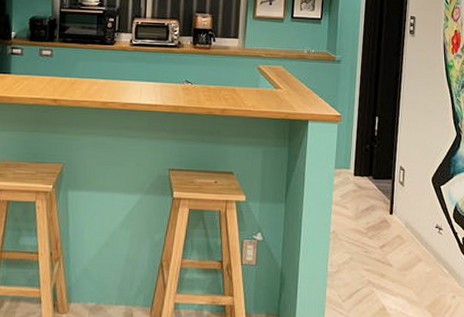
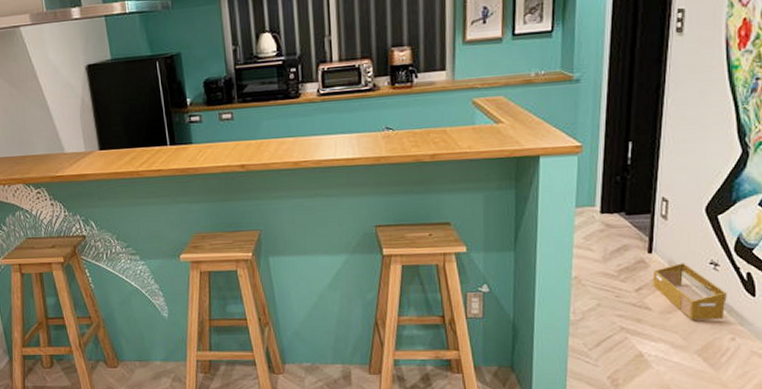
basket: none [393,225,449,278] -> present [652,263,727,320]

